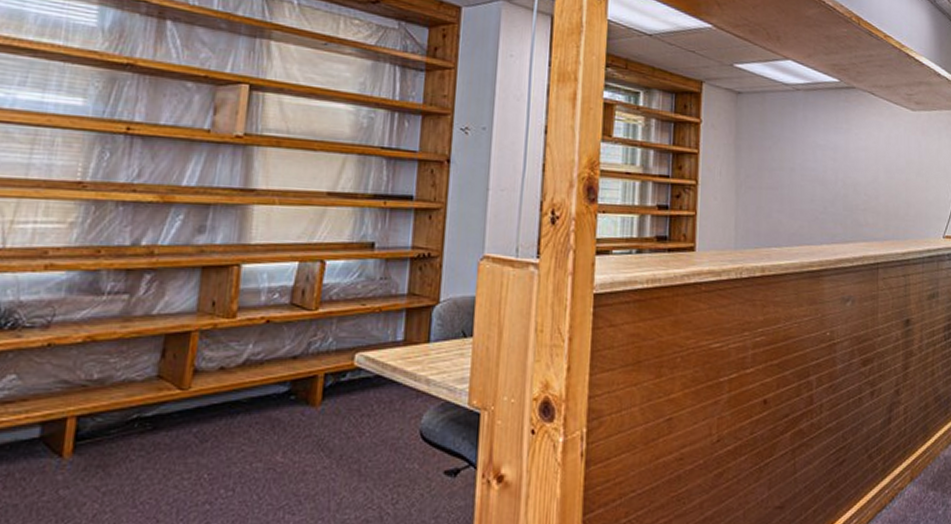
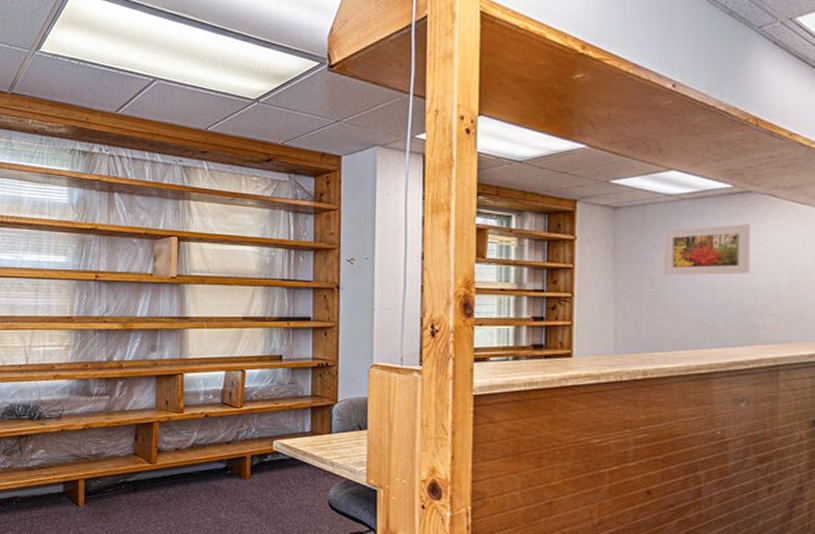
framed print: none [780,119,855,169] -> present [663,225,751,276]

